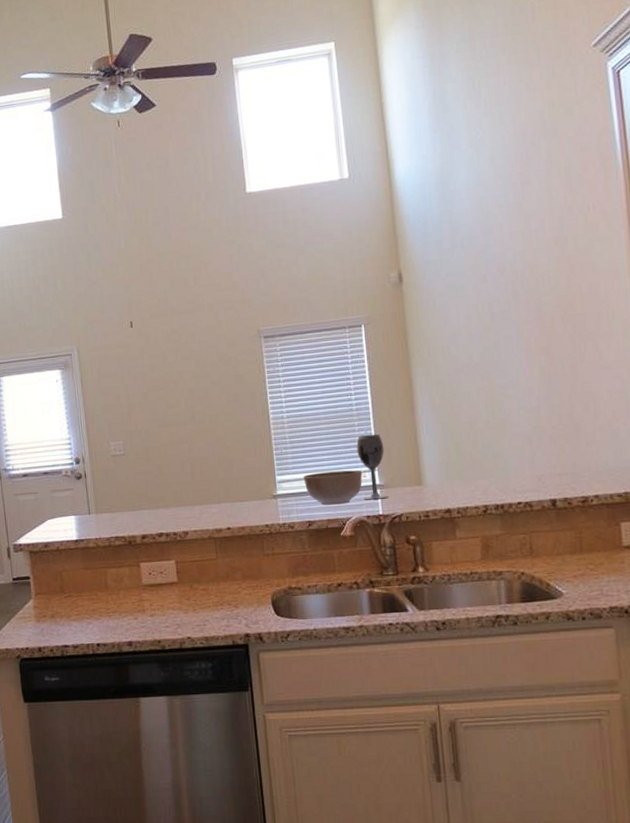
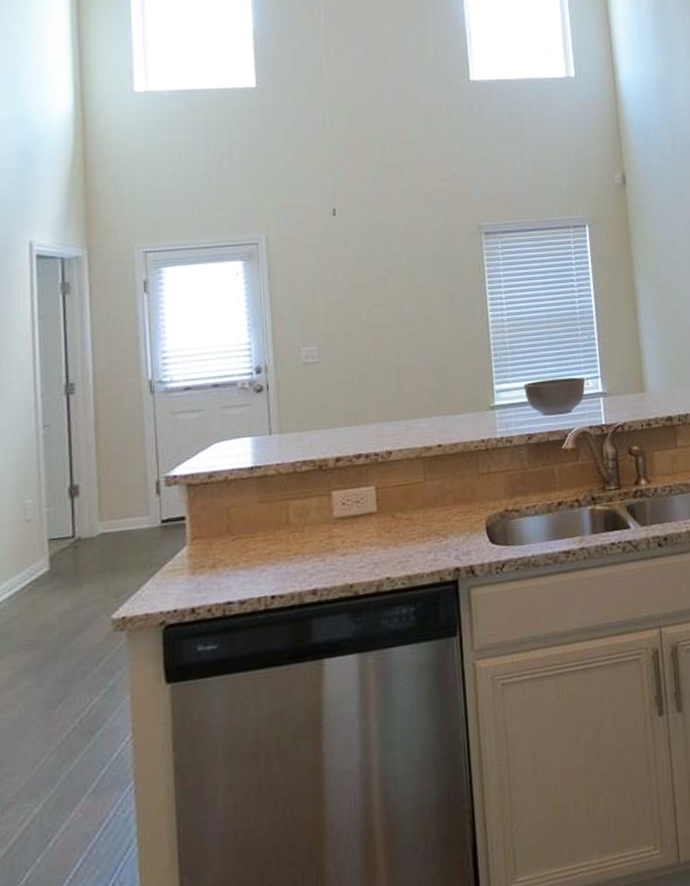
wine glass: present [356,434,388,500] -> none [579,339,611,409]

